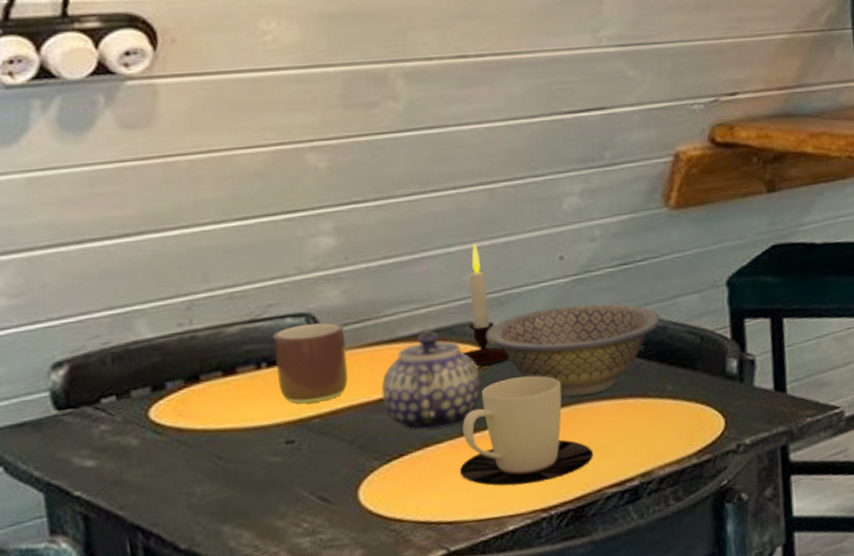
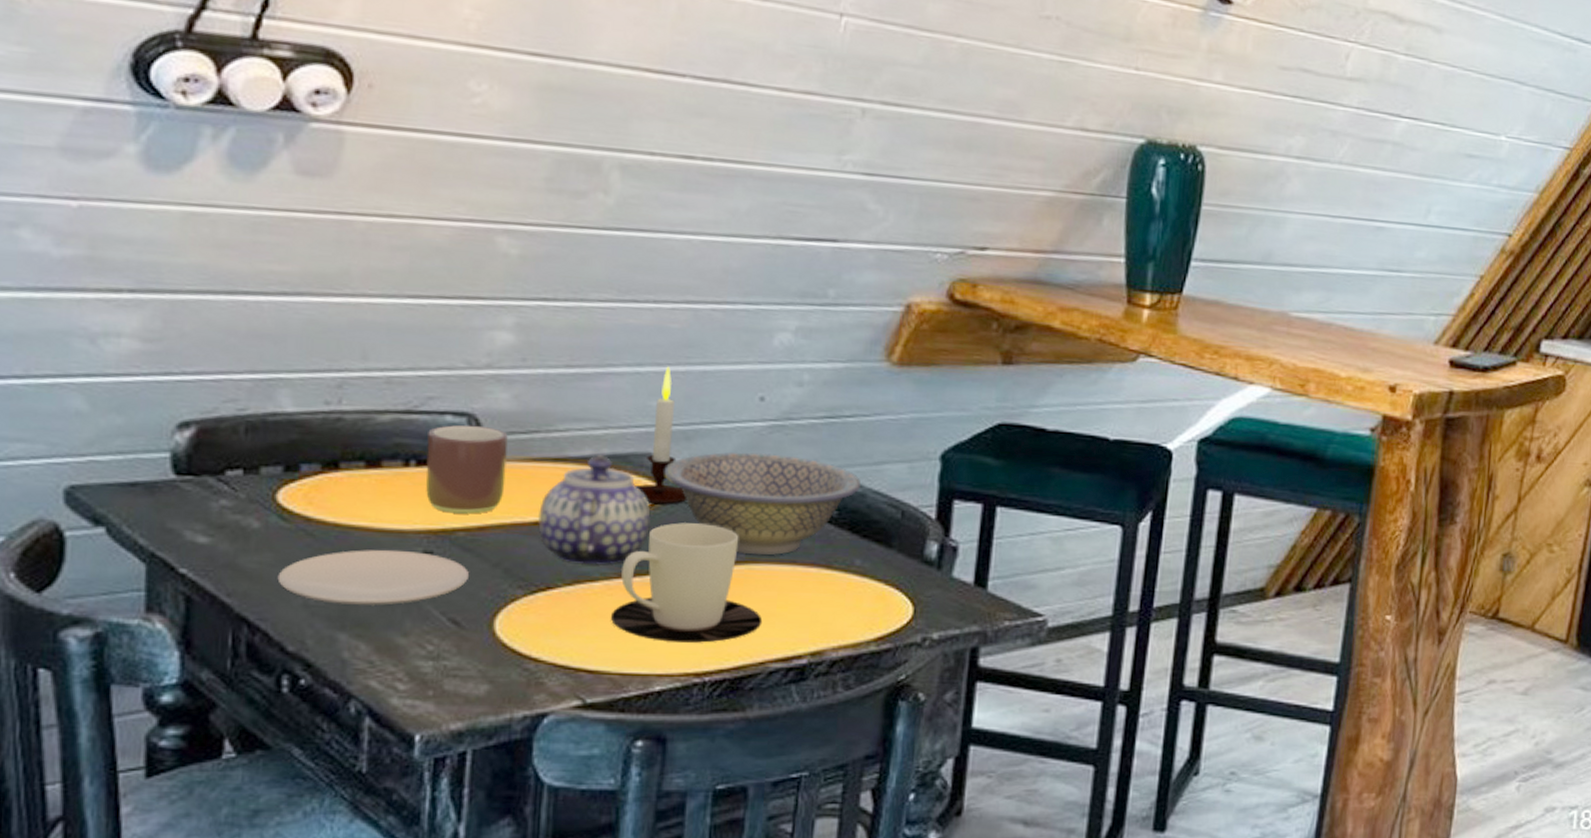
plate: none [161,442,330,501] -> present [277,549,470,606]

